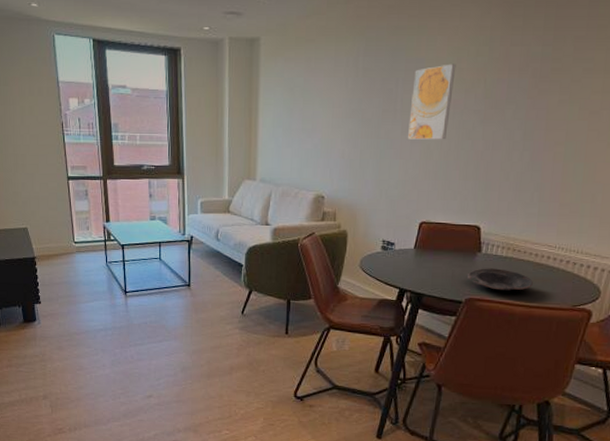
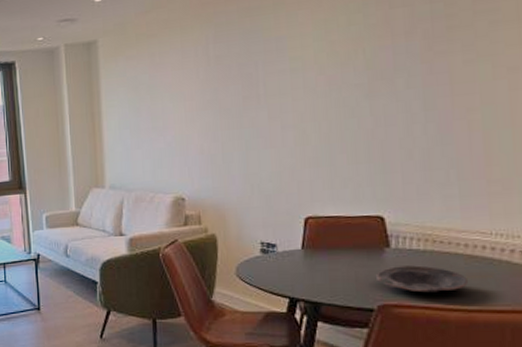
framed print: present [407,64,456,140] -> none [275,37,326,126]

